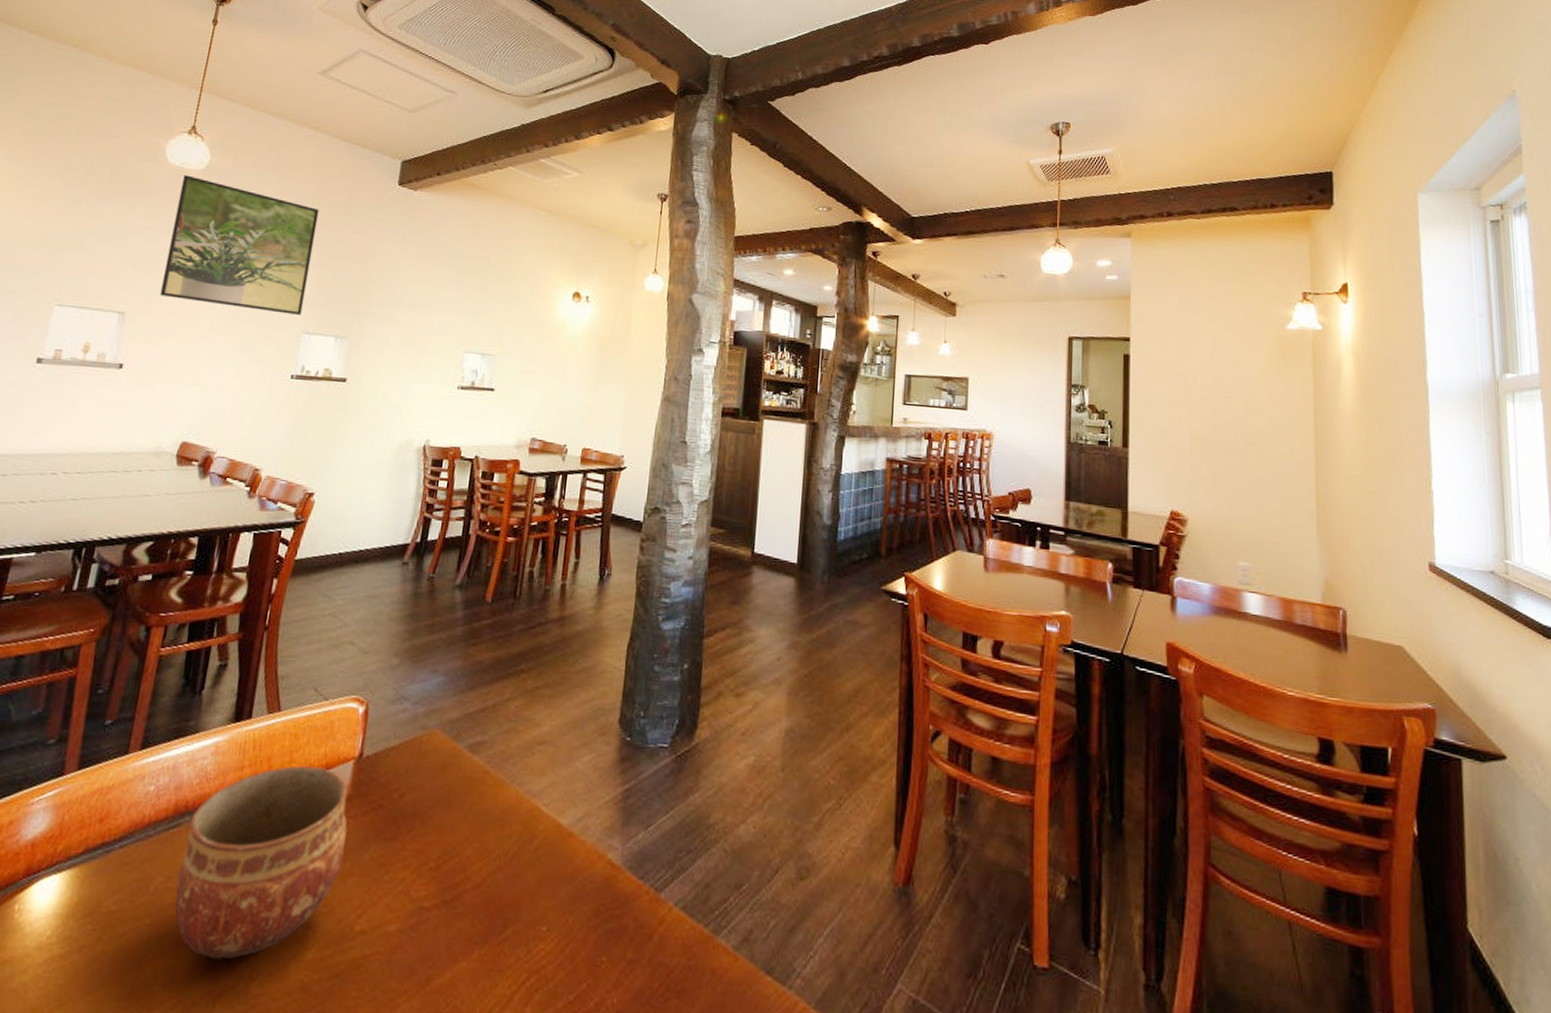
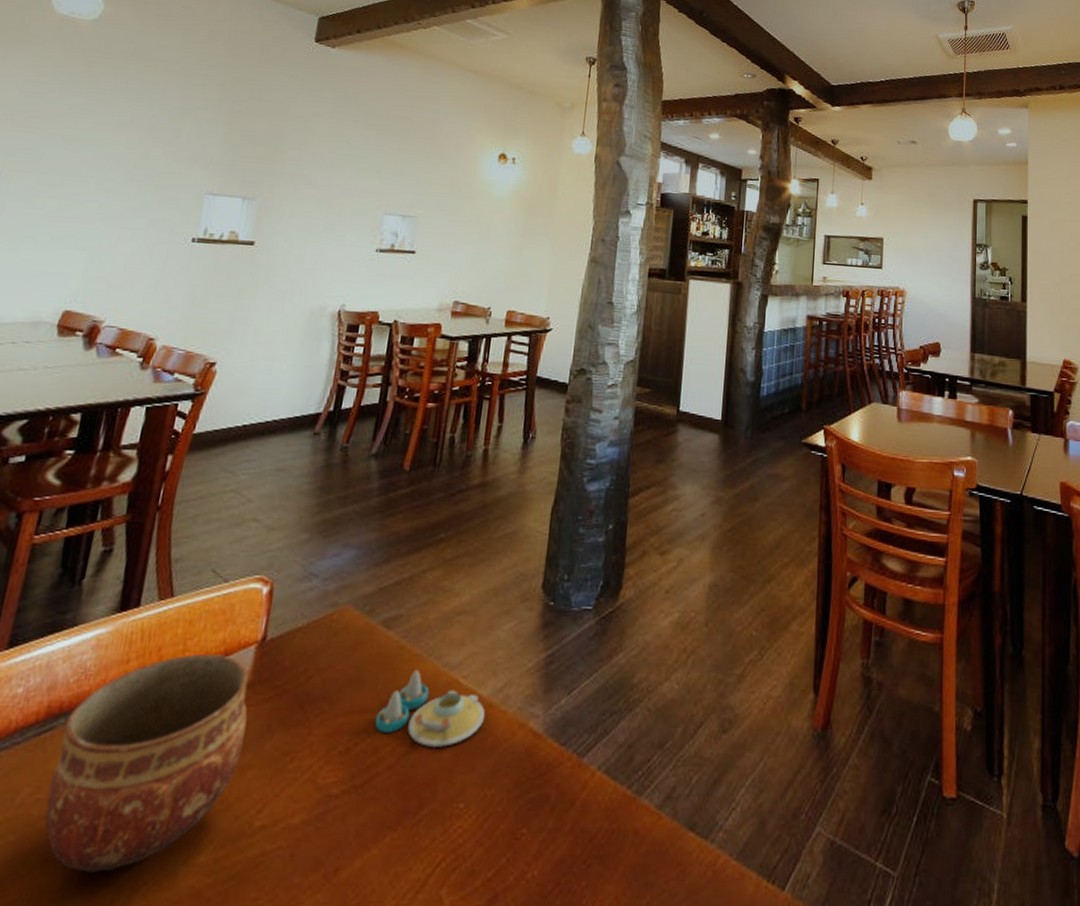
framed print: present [159,175,320,315] -> none [41,24,227,175]
salt and pepper shaker set: none [463,795,566,871] -> present [375,670,486,747]

